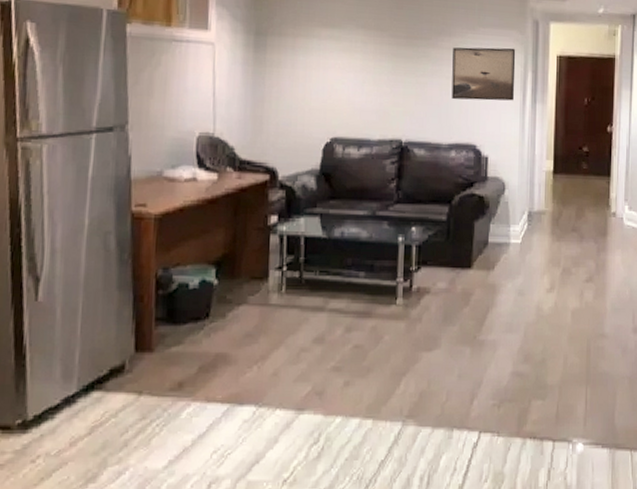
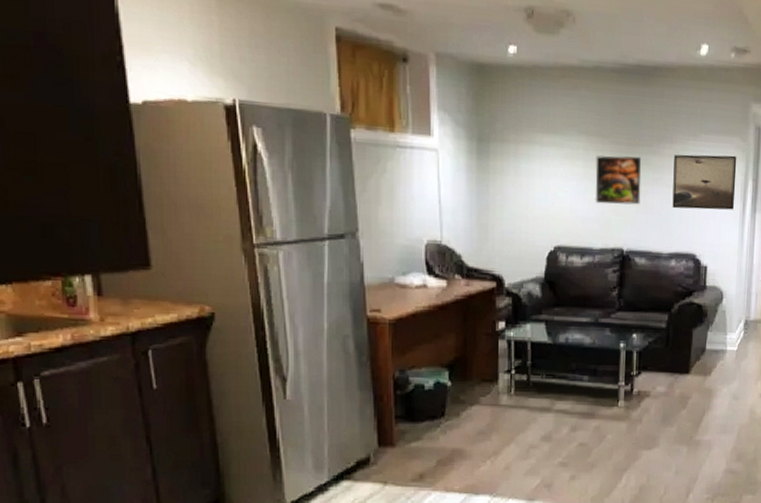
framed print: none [373,48,420,96] -> present [594,155,642,205]

